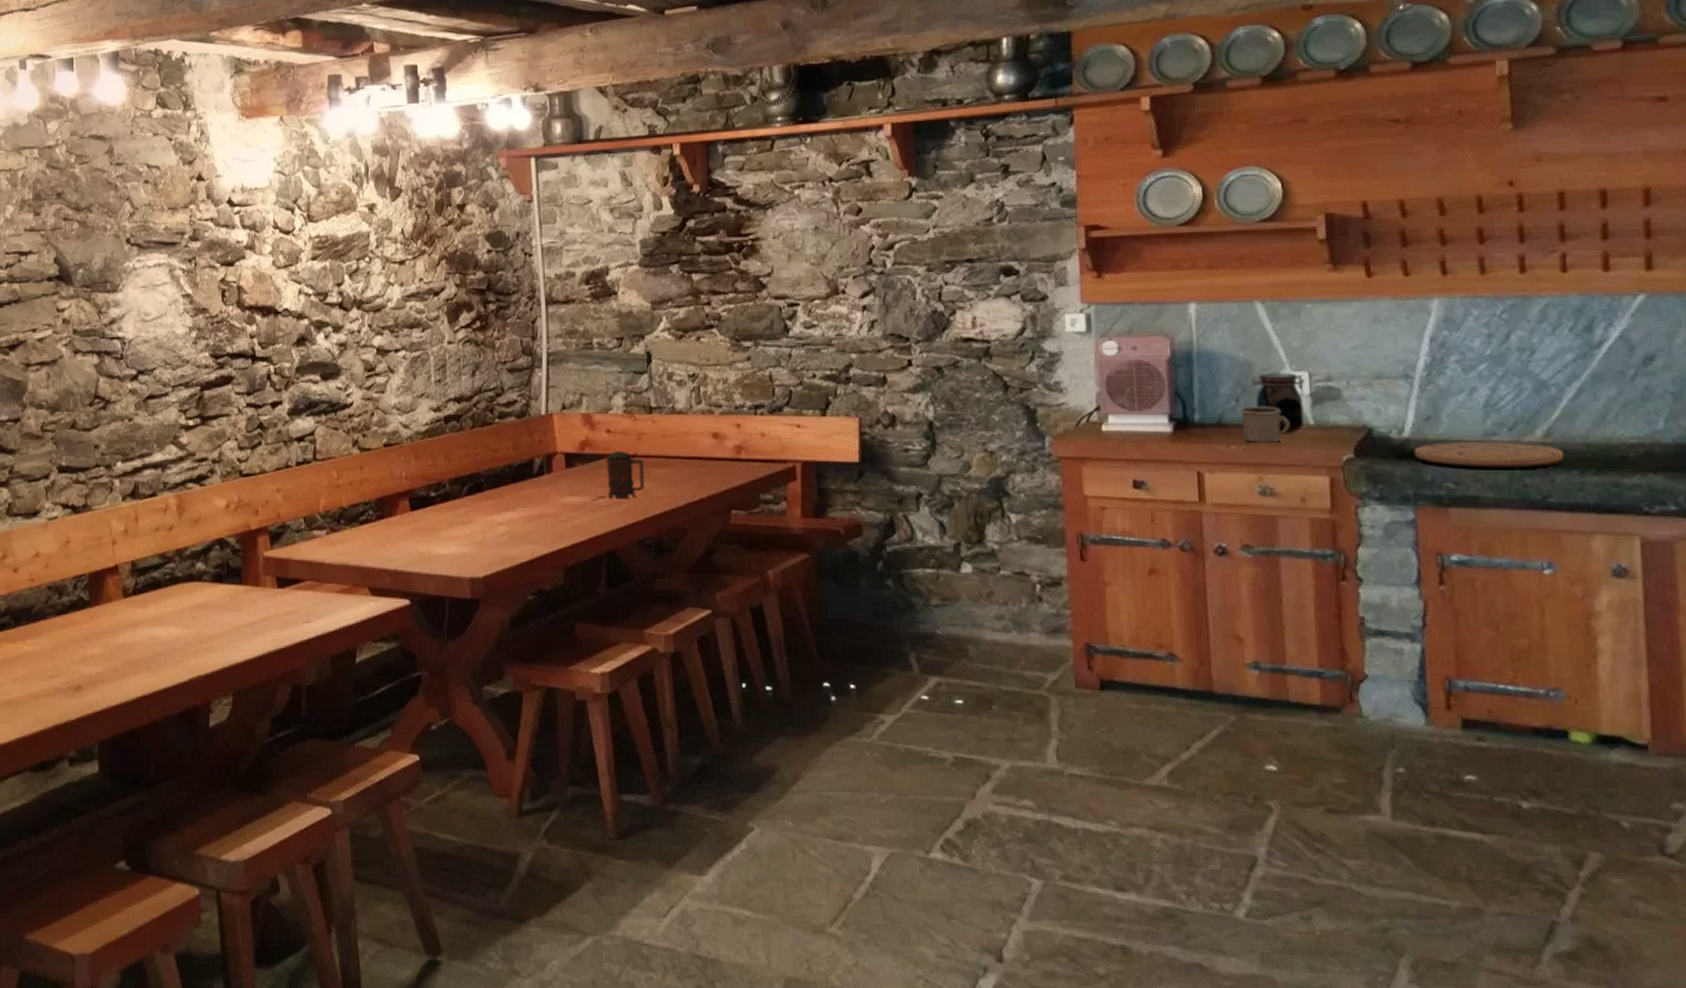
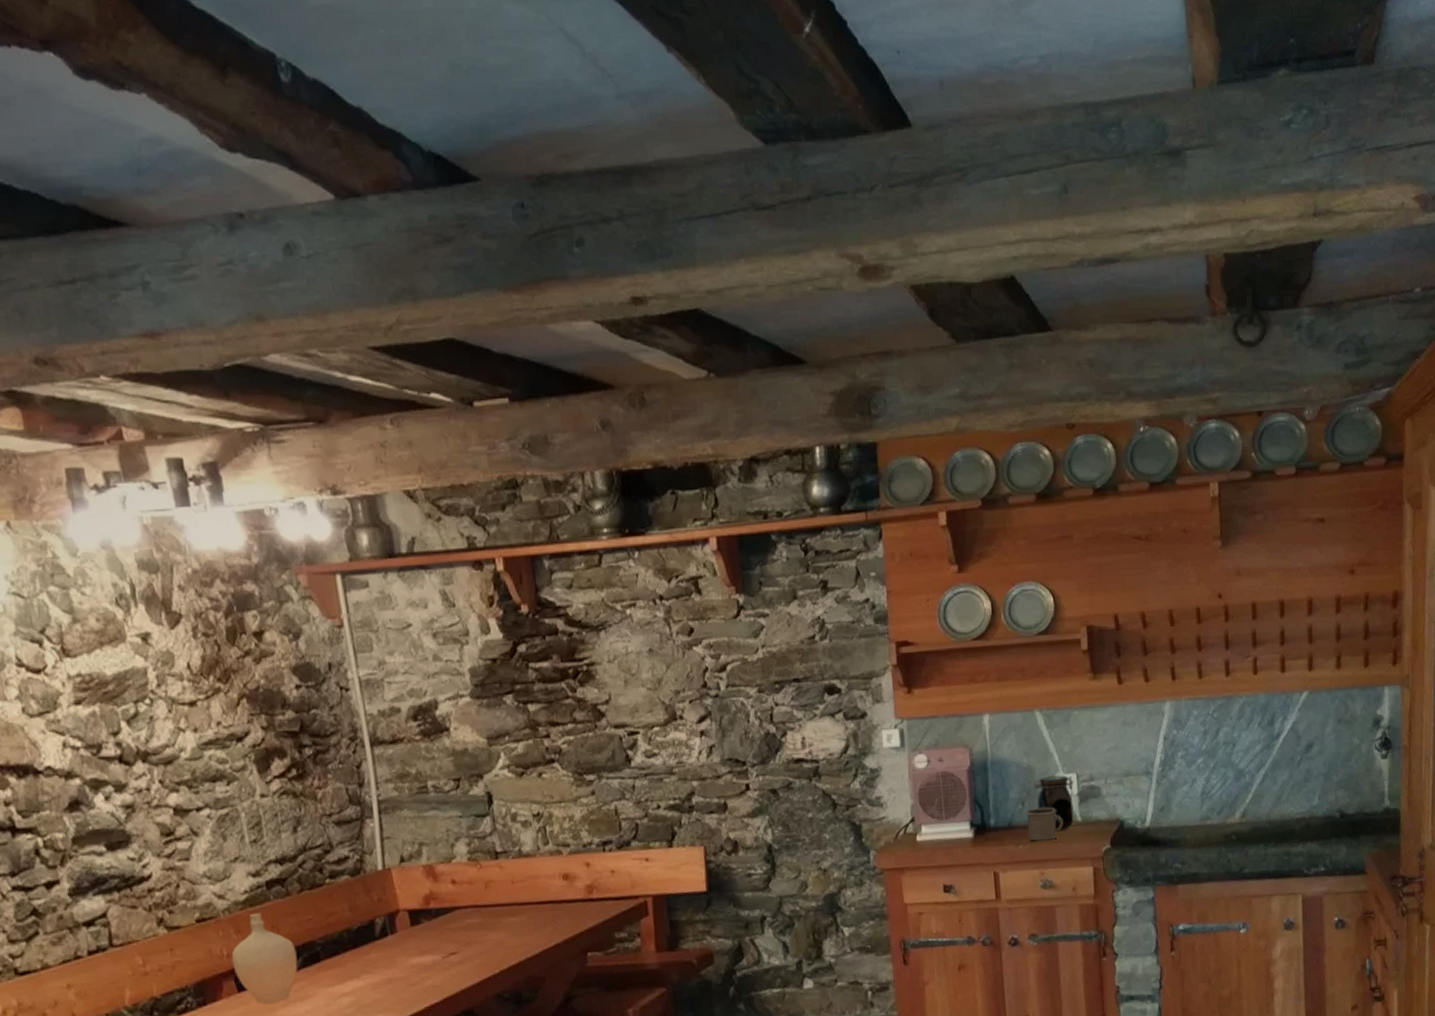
ceramic jug: none [409,443,464,525] -> present [231,912,298,1005]
beer mug: present [606,451,644,499] -> none [454,902,497,954]
cutting board: present [1414,442,1564,470] -> none [1153,824,1254,851]

